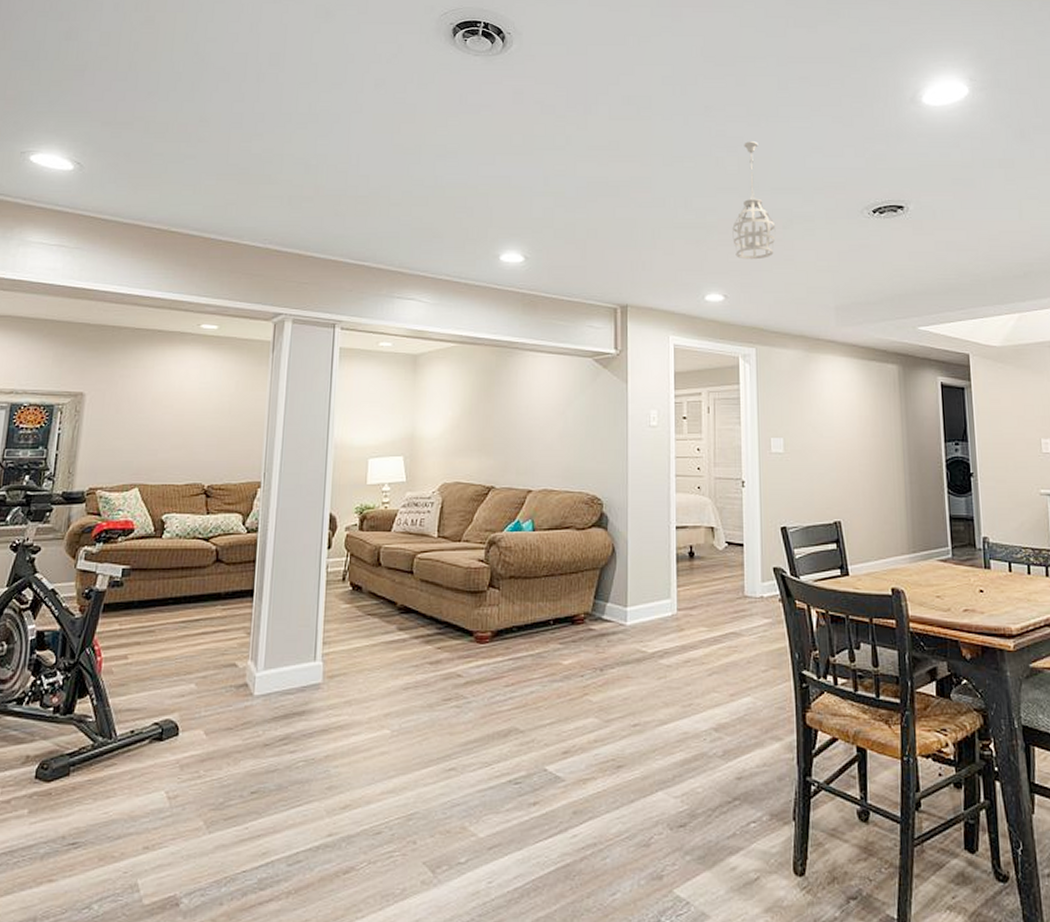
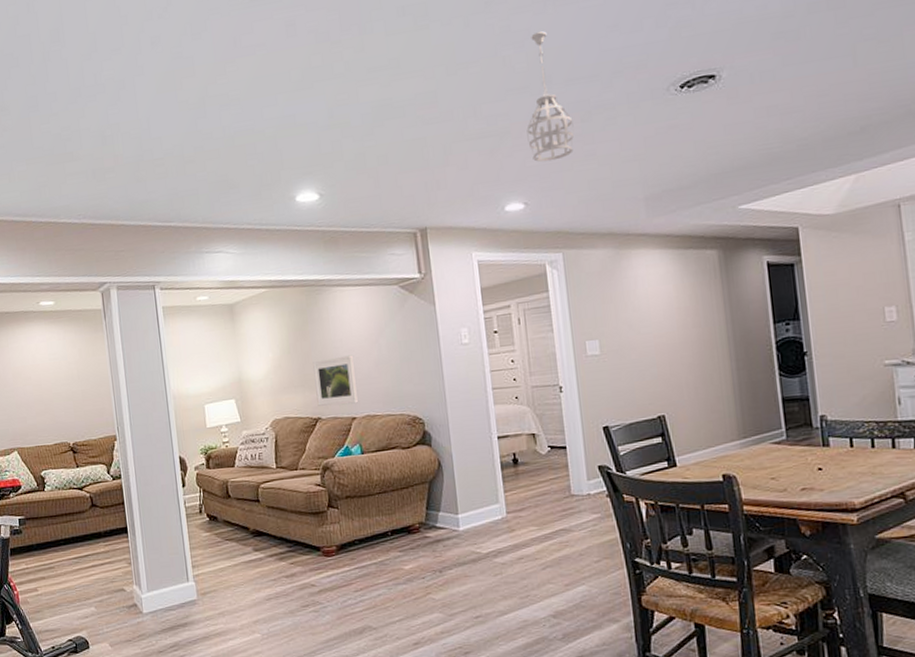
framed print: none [493,423,537,475] -> present [313,355,358,407]

